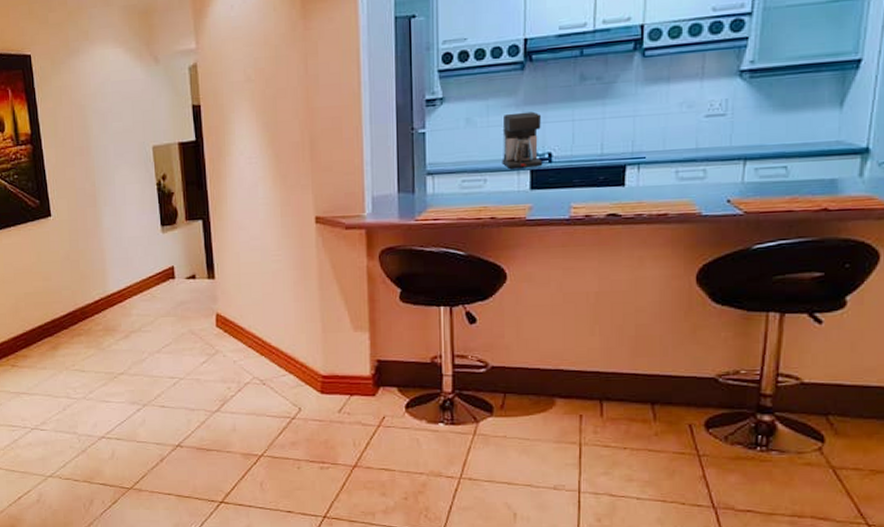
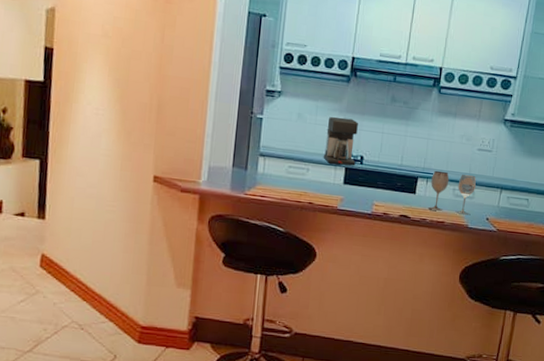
wineglass: none [643,150,707,202] -> present [428,170,476,215]

